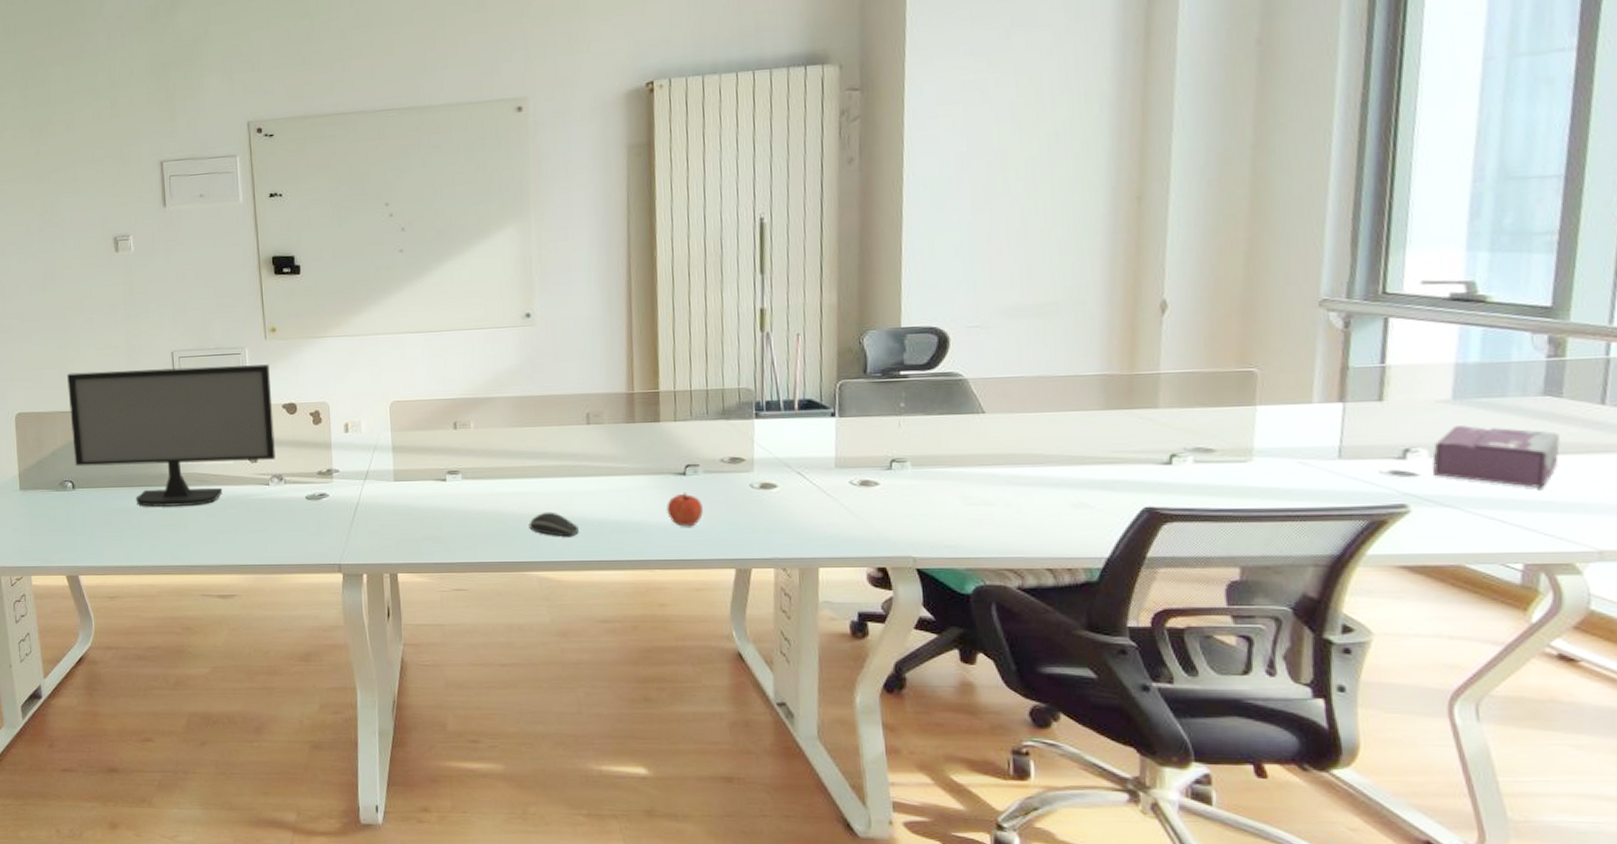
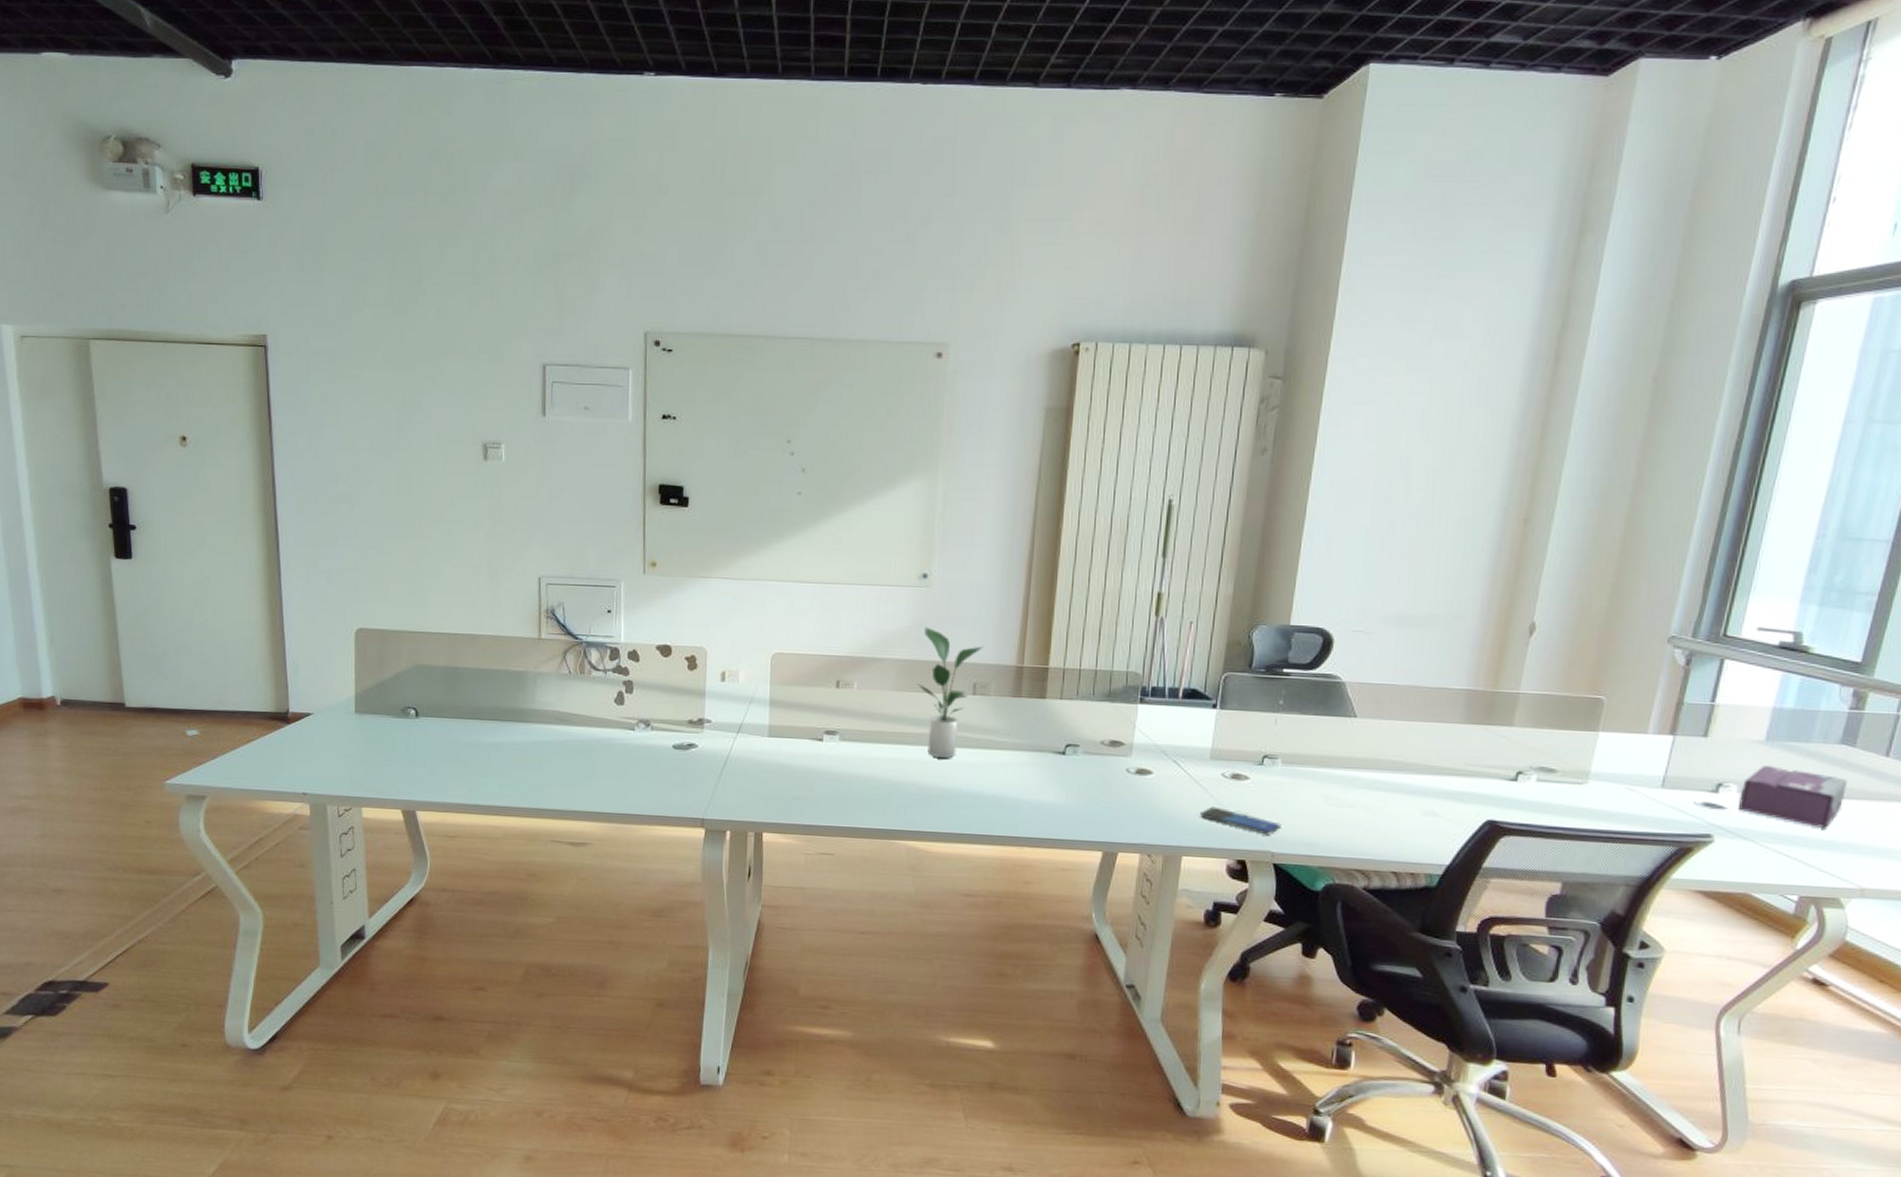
computer monitor: present [67,364,275,507] -> none [418,589,646,746]
computer mouse: present [529,511,579,537] -> none [903,780,953,808]
potted plant: none [532,363,592,489] -> present [918,626,983,759]
apple: present [665,492,703,527] -> none [1041,771,1078,807]
smartphone: none [832,515,920,540] -> present [1200,806,1281,836]

